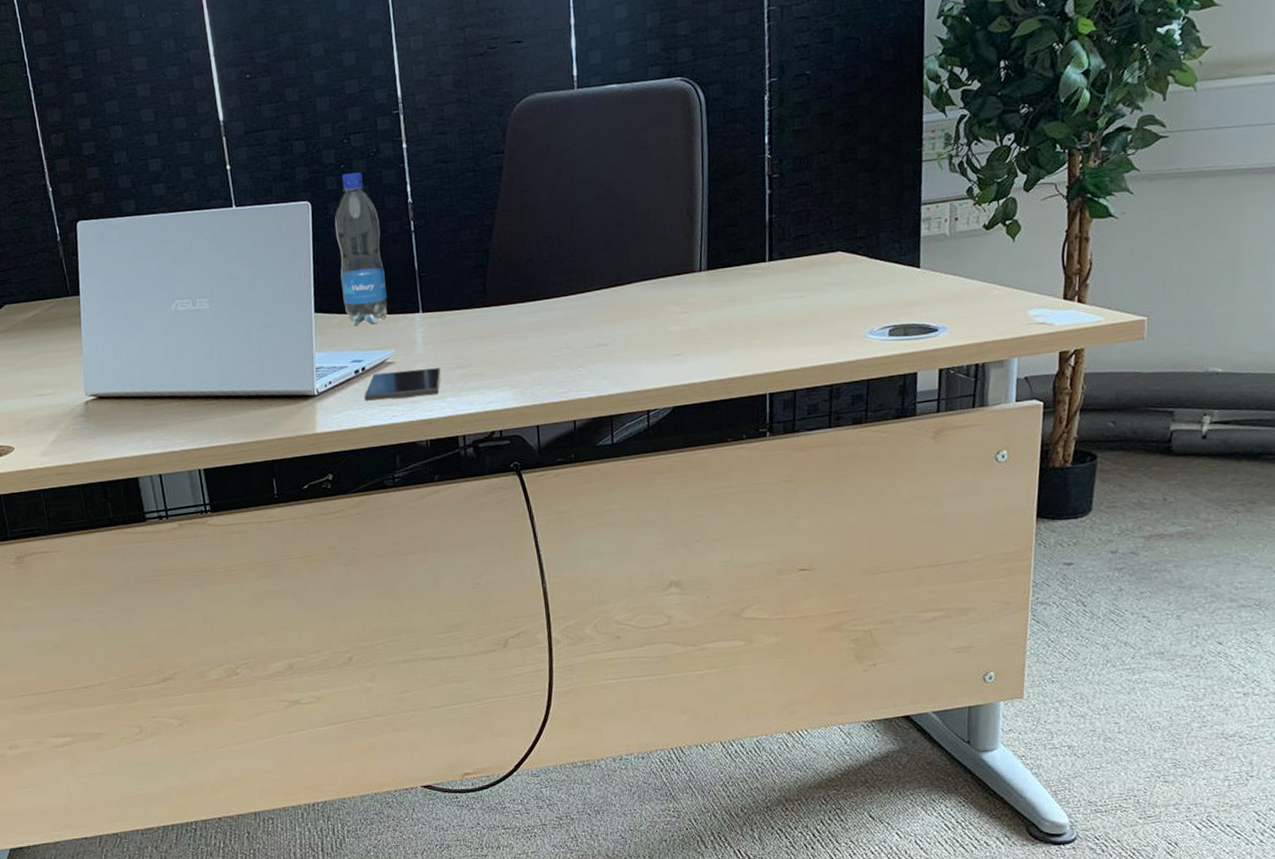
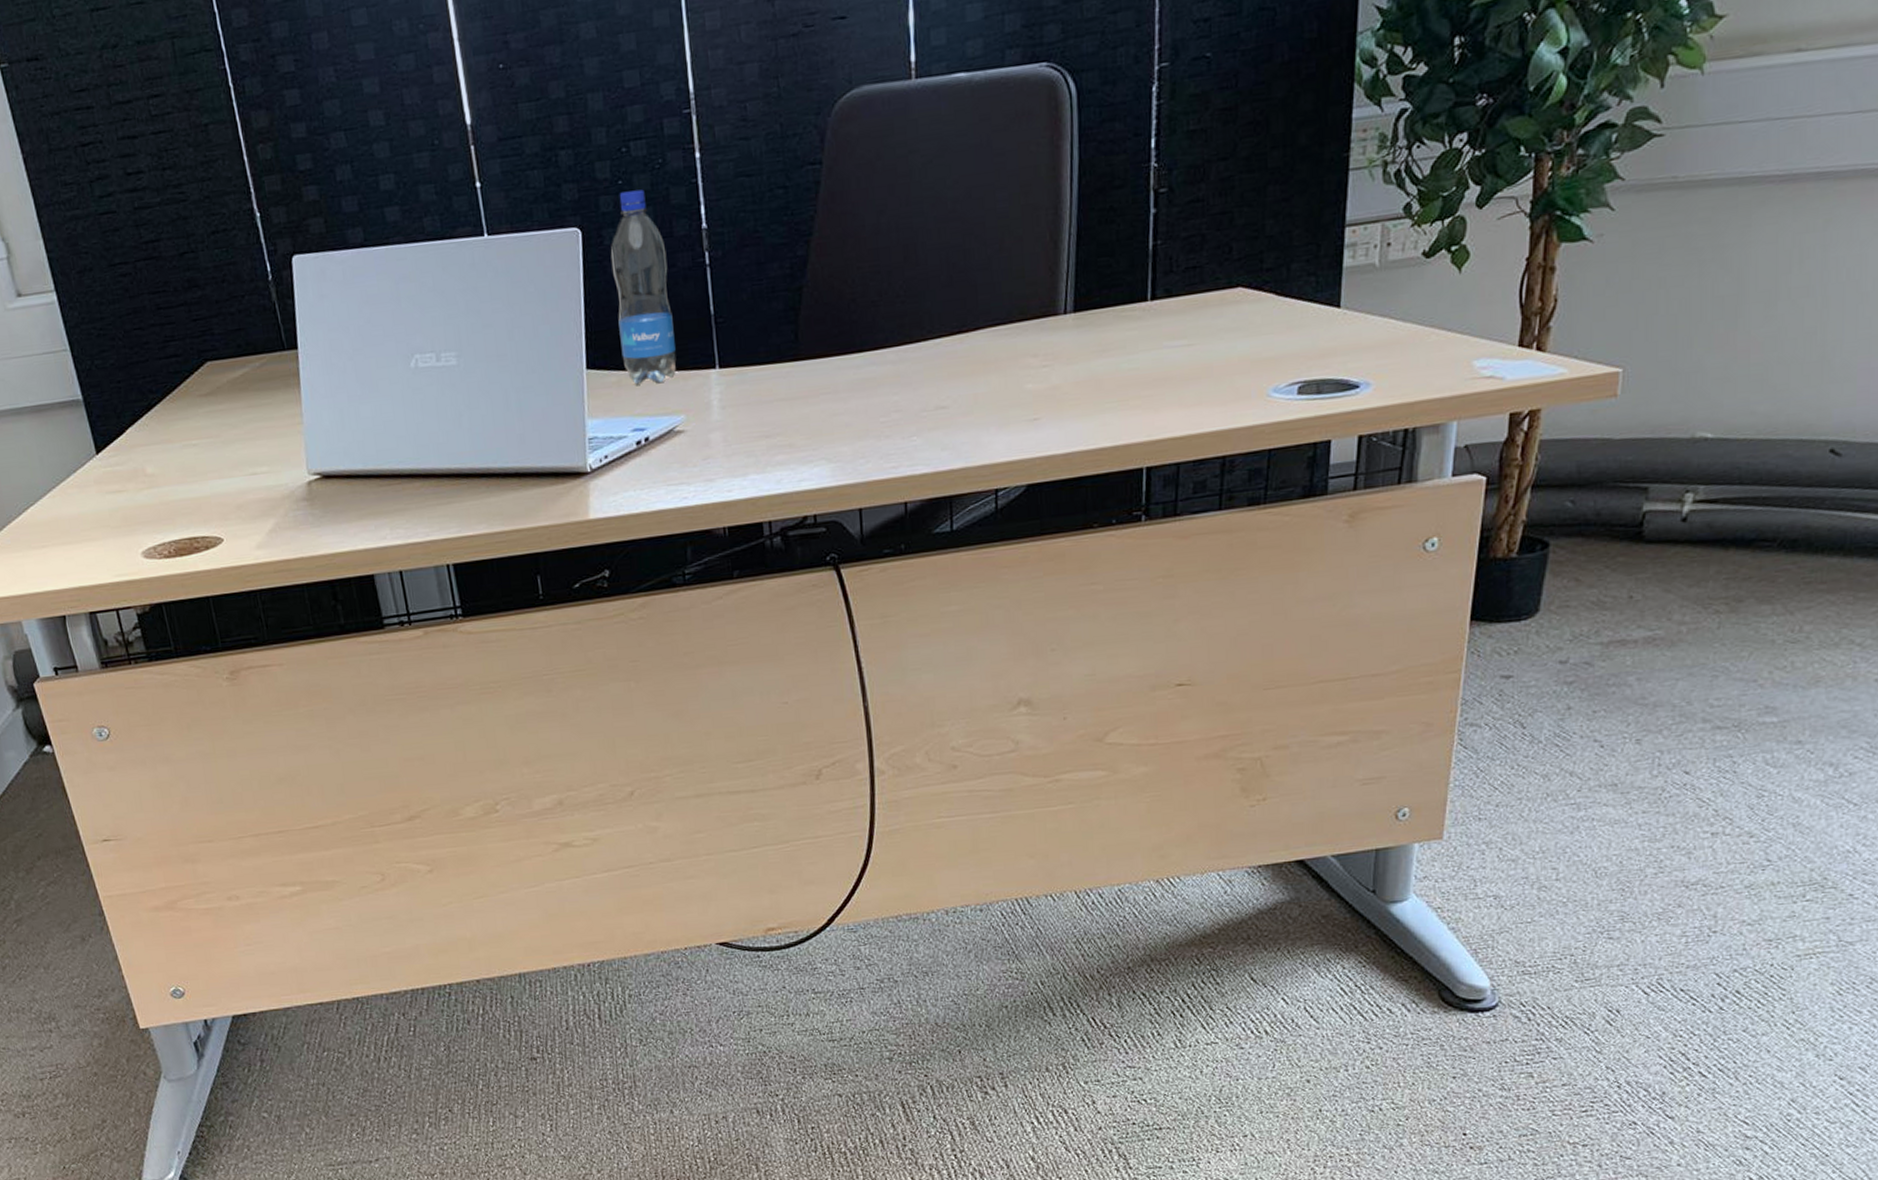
smartphone: present [364,368,442,402] -> none [647,437,743,481]

